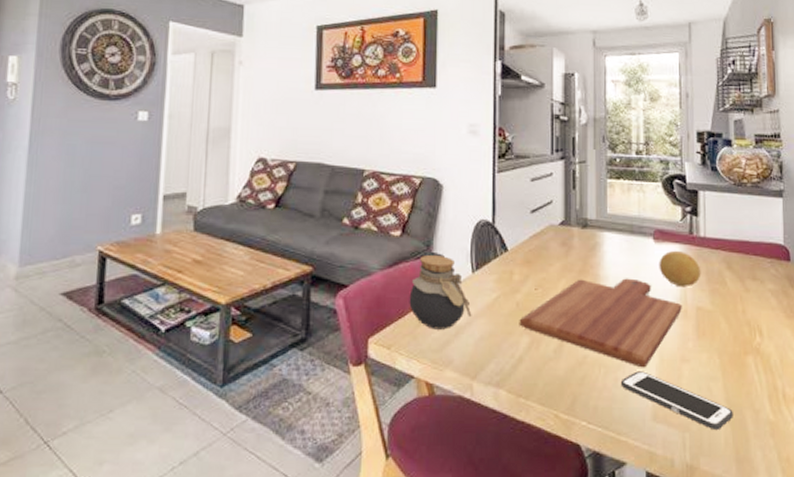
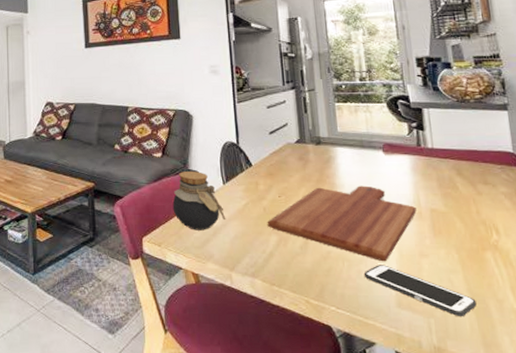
fruit: present [659,250,701,288] -> none [390,160,432,192]

